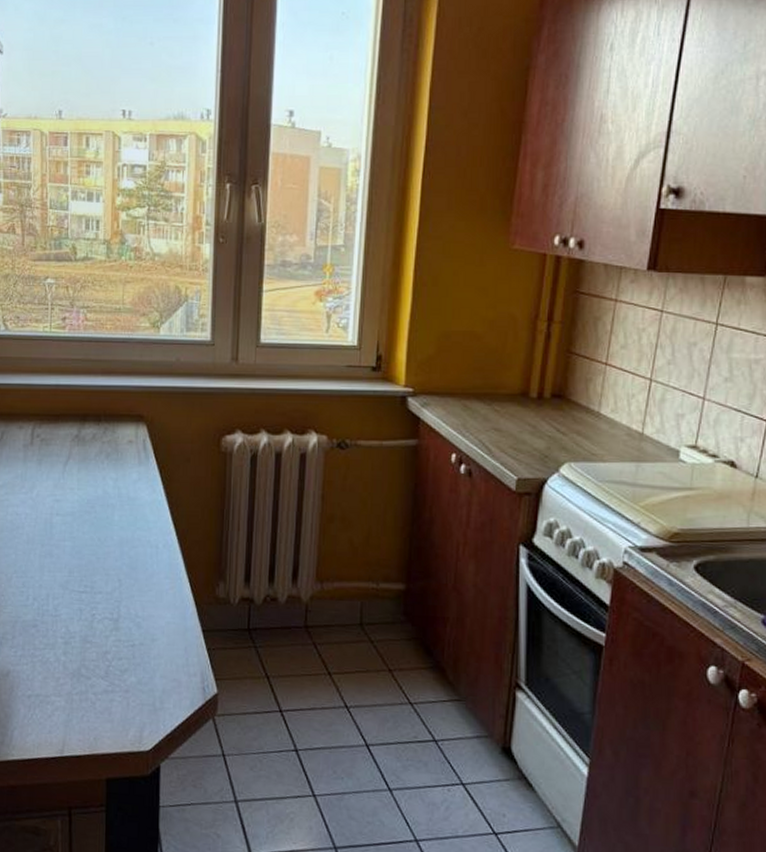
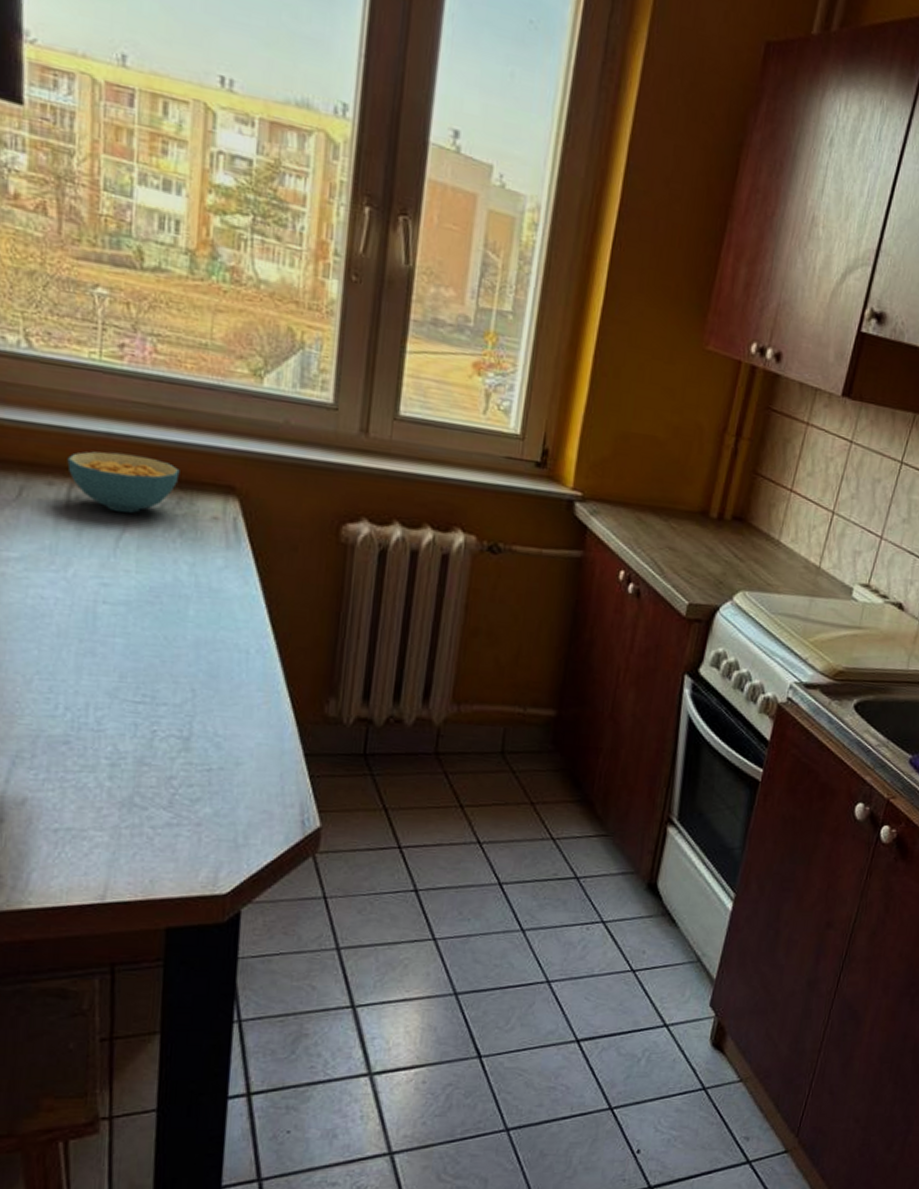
cereal bowl: none [31,399,105,444] -> present [67,451,180,513]

